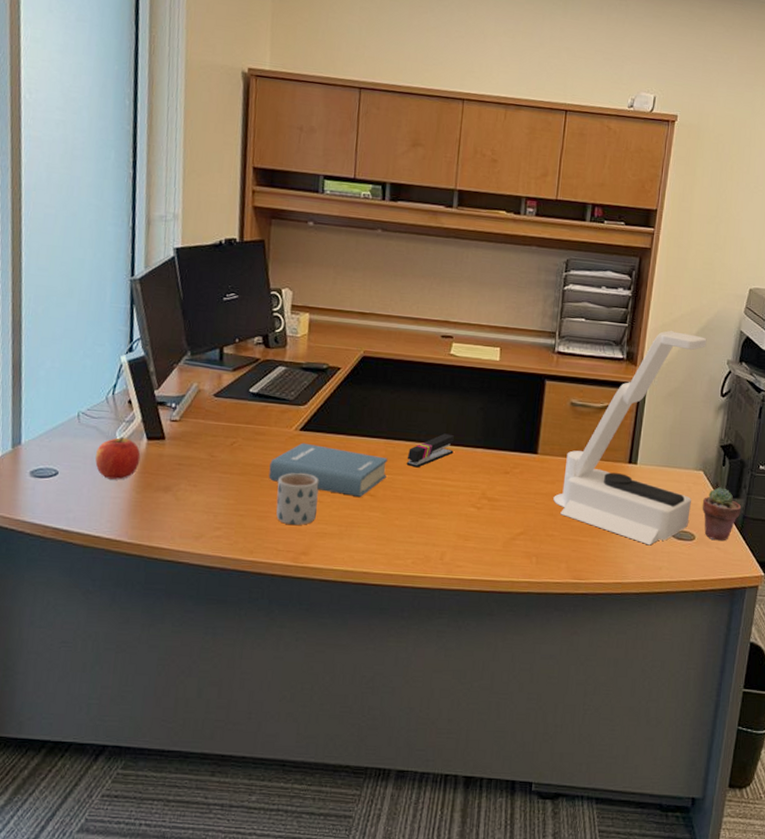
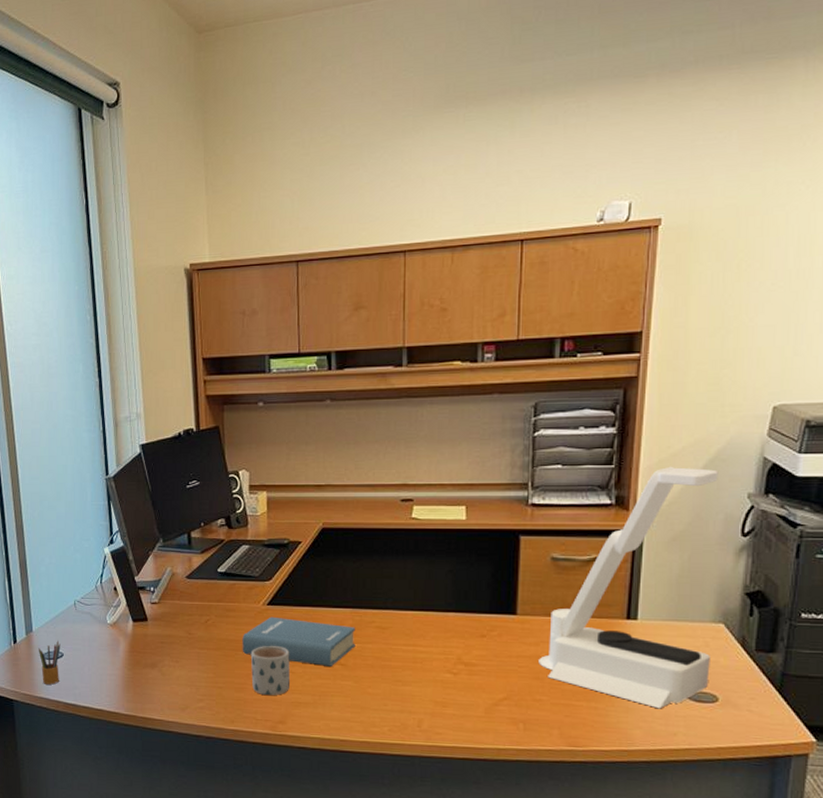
pencil box: none [26,456,56,507] -> present [38,640,61,685]
apple: present [95,436,141,480] -> none [92,620,129,659]
stapler: present [406,433,454,468] -> none [374,599,424,635]
potted succulent: present [702,487,742,541] -> none [725,641,779,703]

